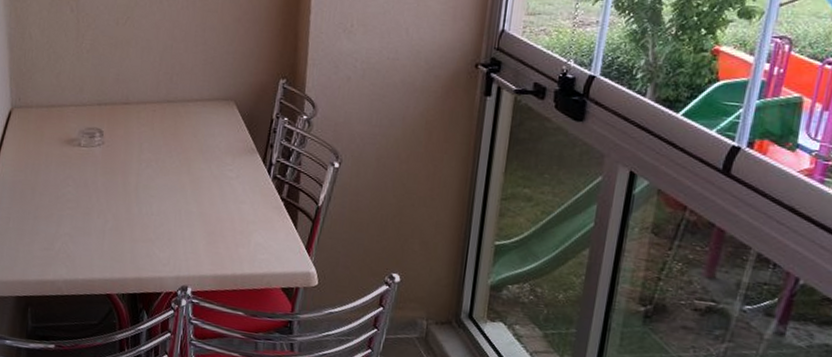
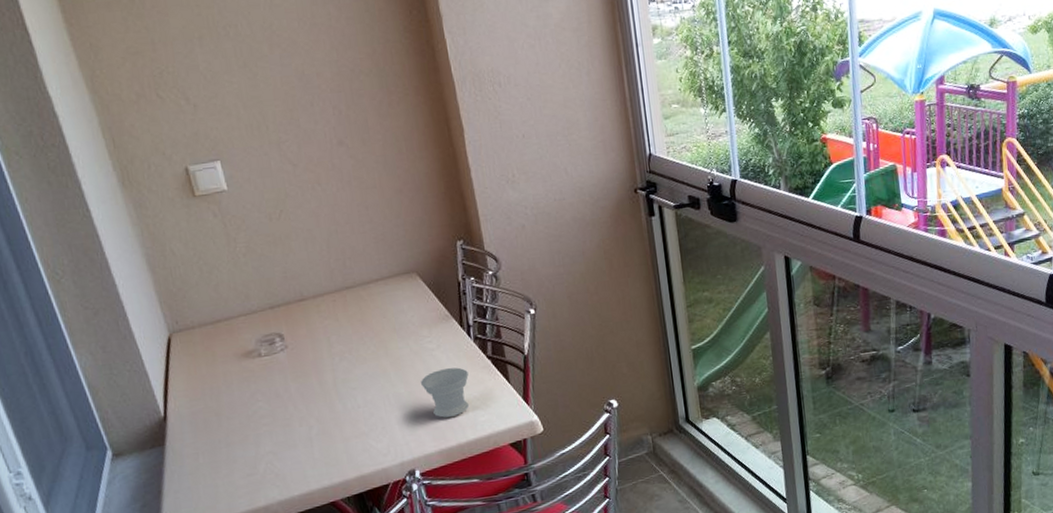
cup: none [212,199,259,247] -> present [420,367,470,418]

